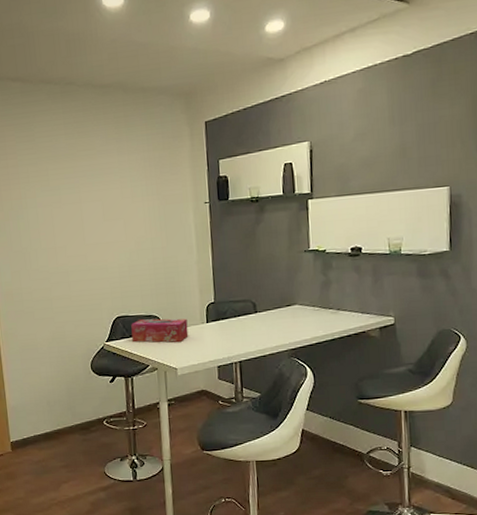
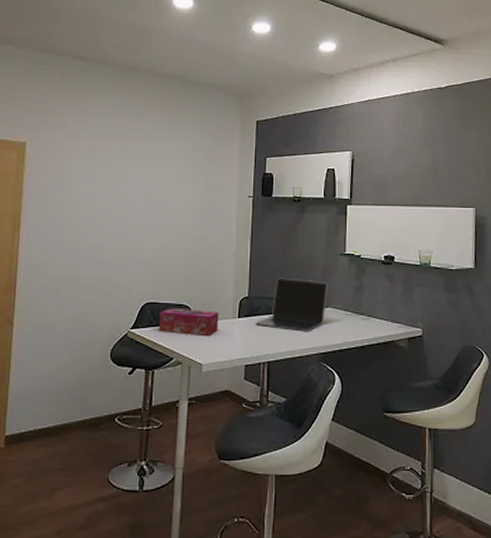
laptop: none [223,280,294,331] -> present [255,277,328,332]

